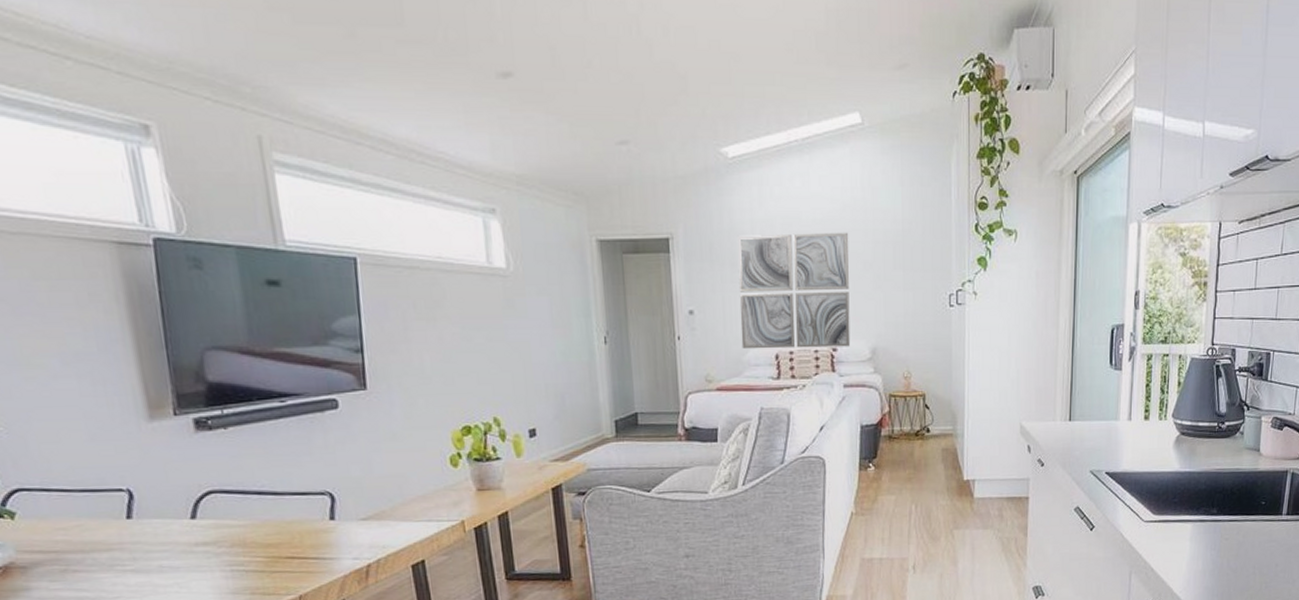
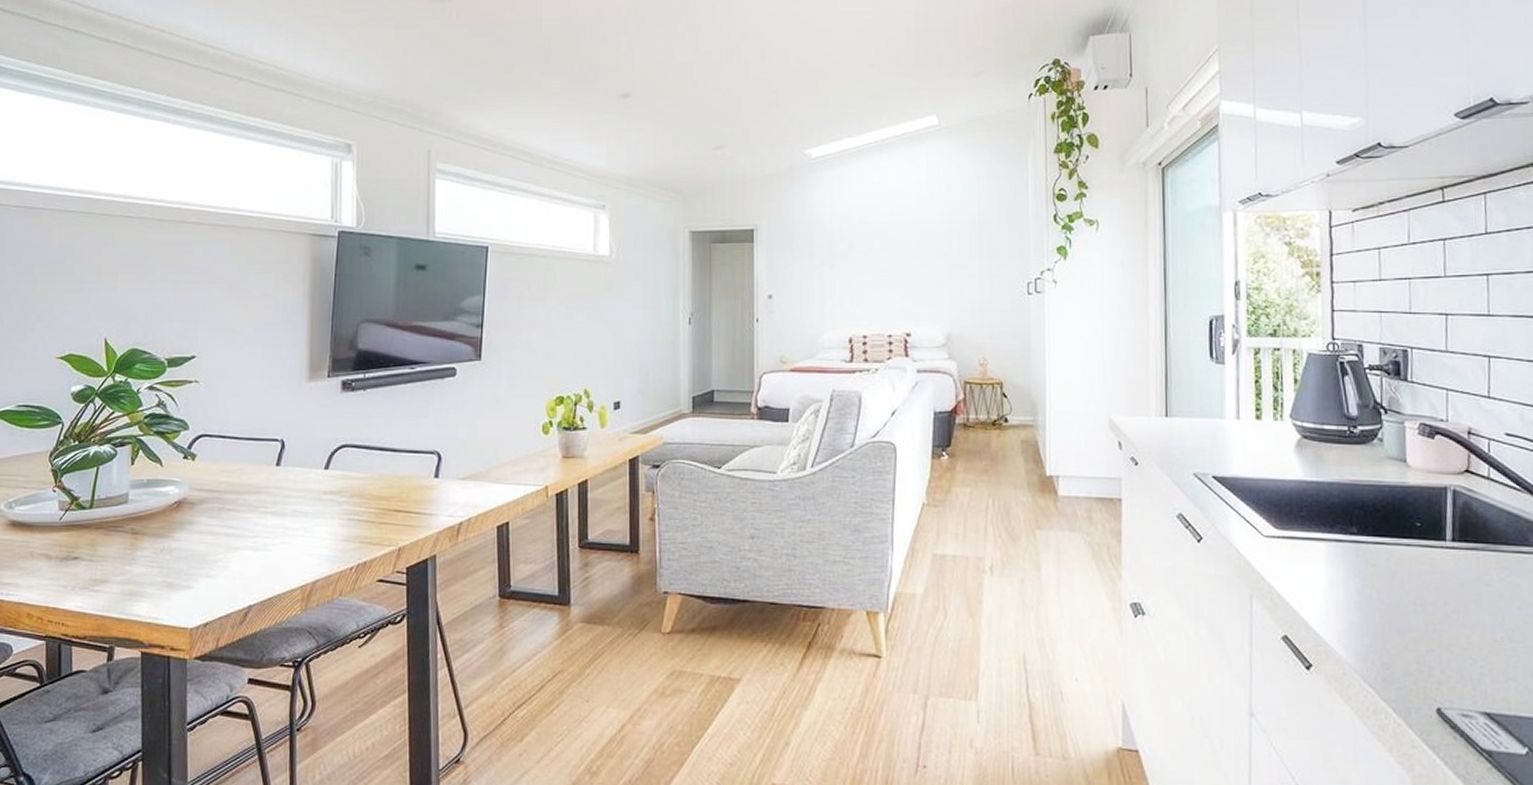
wall art: present [738,232,851,350] -> none [816,223,925,333]

